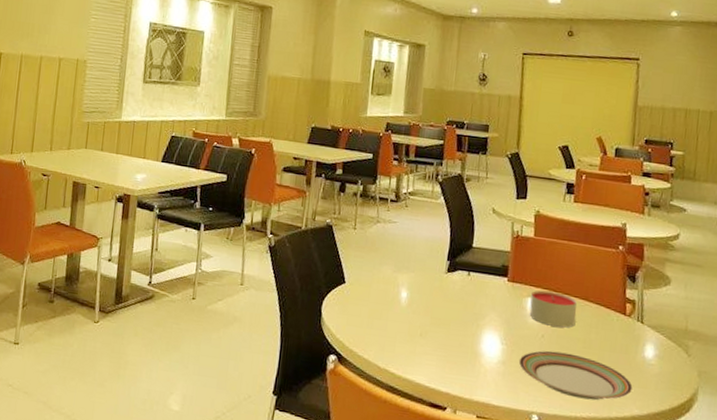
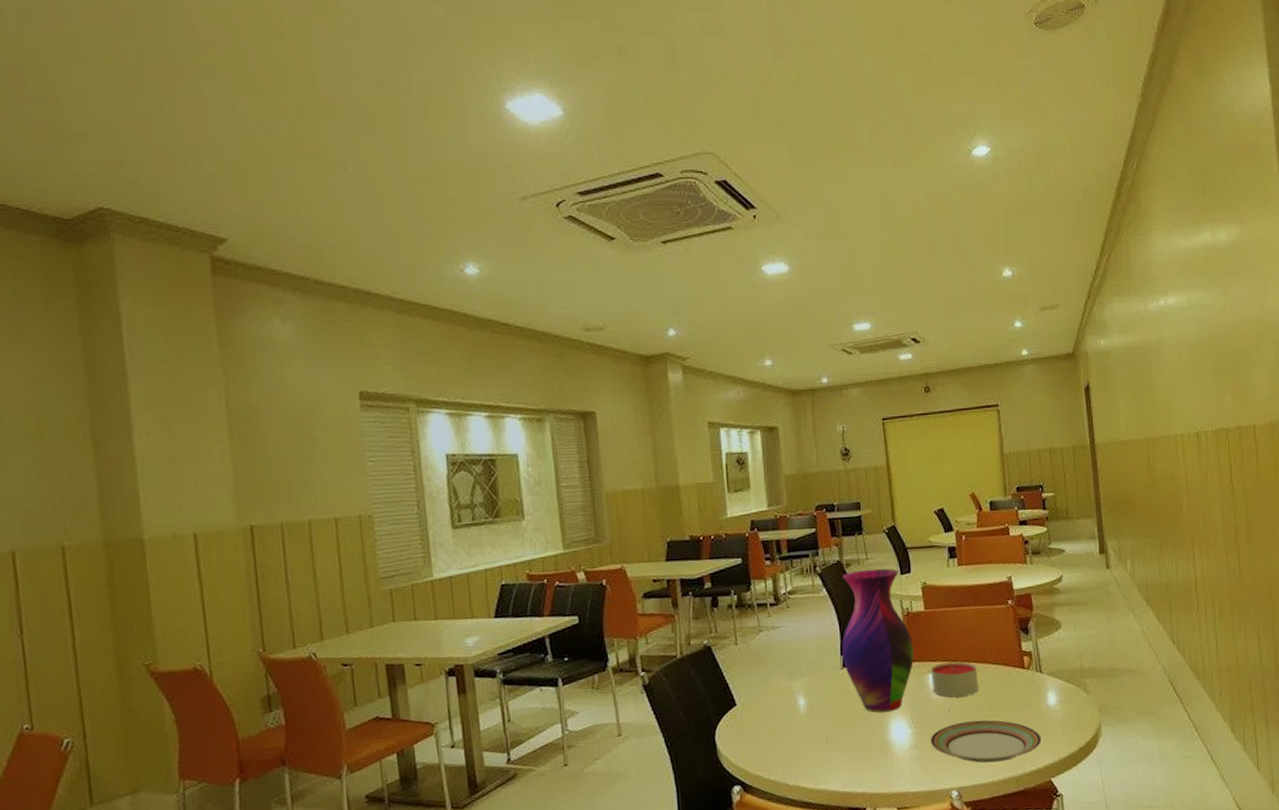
vase: none [448,186,518,324] -> present [842,568,915,713]

